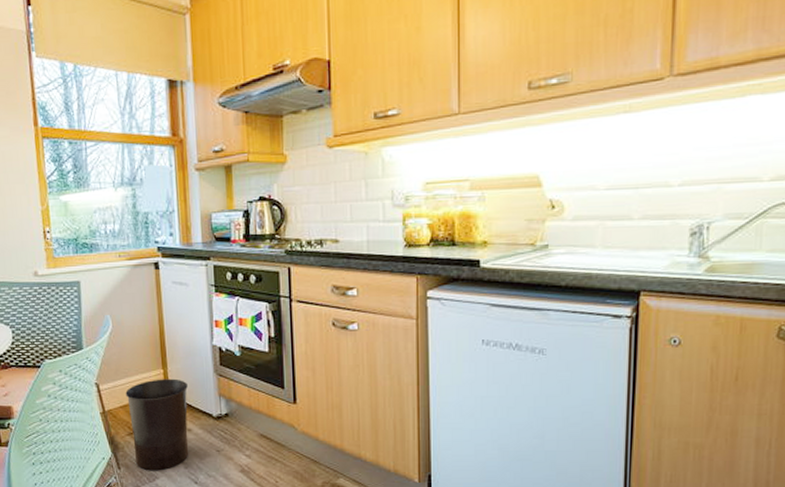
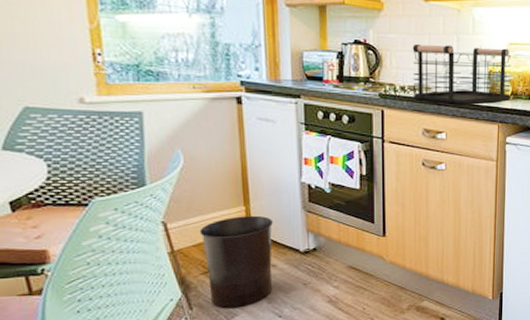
dish rack: none [317,189,430,258] -> present [412,44,511,106]

